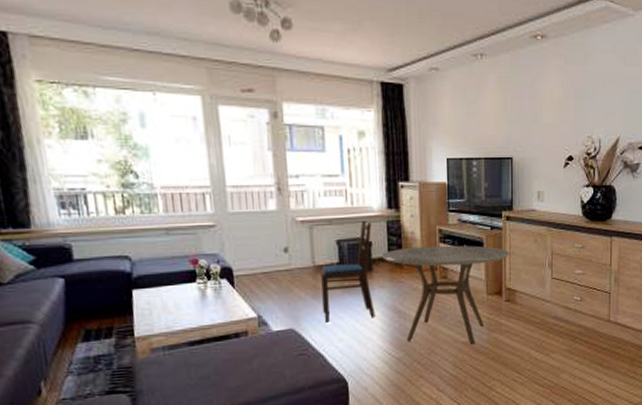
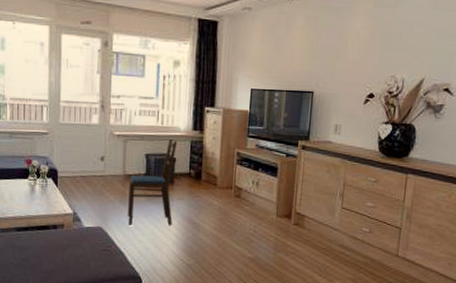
dining table: present [381,245,509,346] -> none [183,166,302,262]

